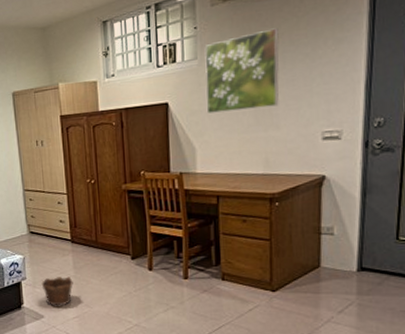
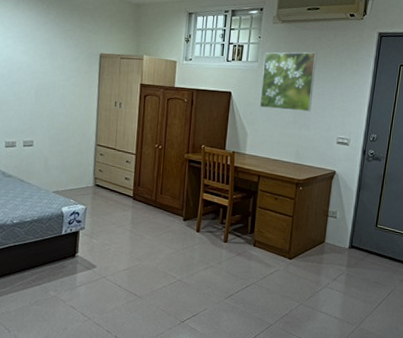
clay pot: present [41,276,73,306] -> none [98,230,129,258]

